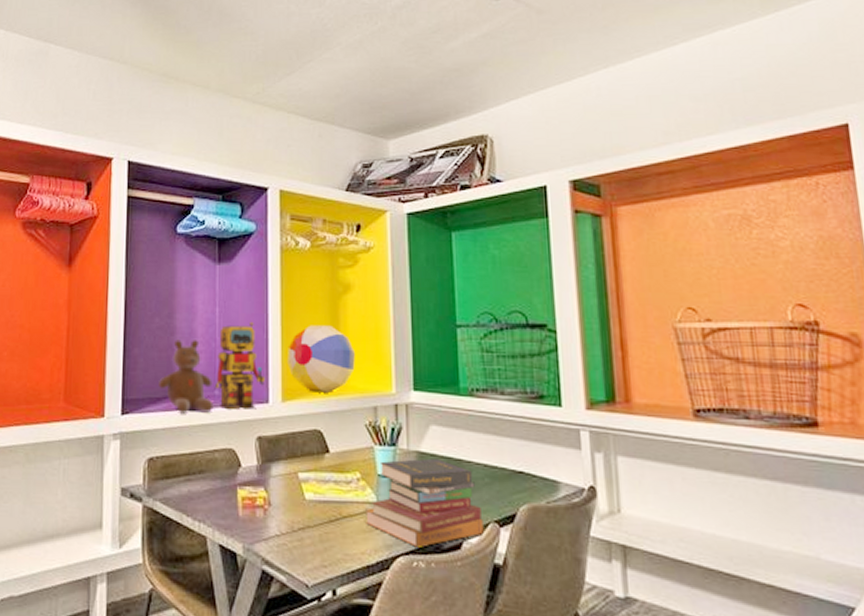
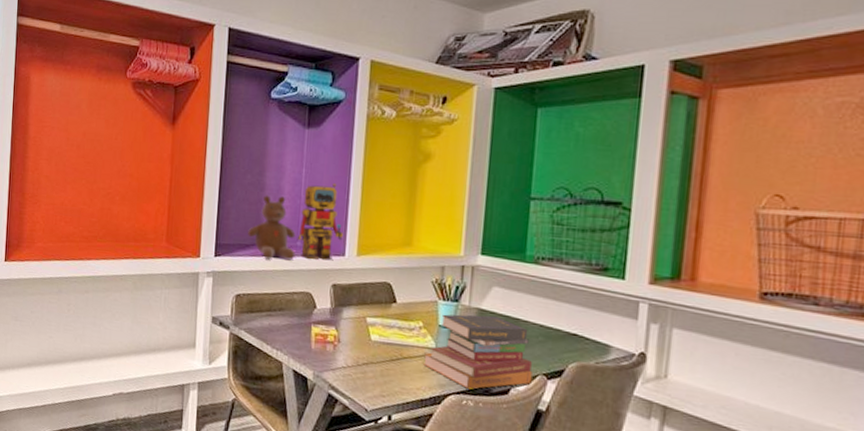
beachball: present [286,325,355,393] -> none [364,189,429,251]

